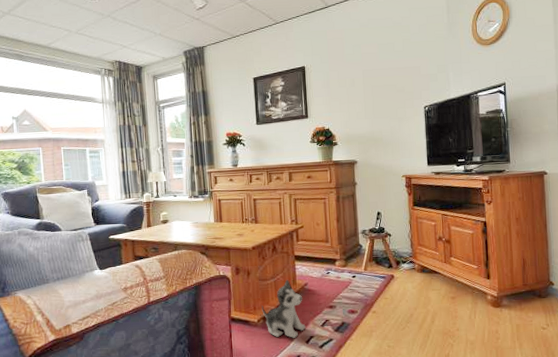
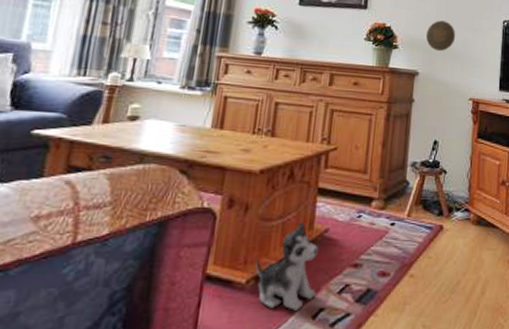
decorative plate: none [358,116,384,142] -> present [425,20,456,52]

